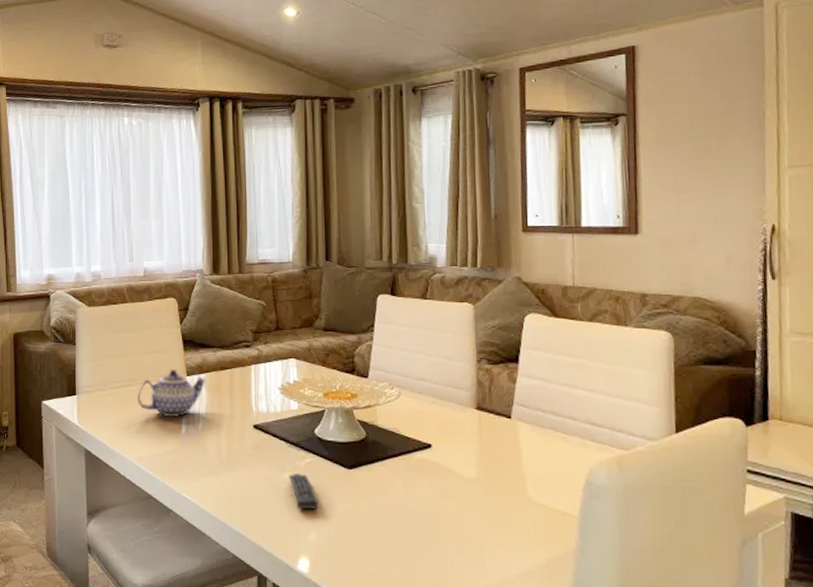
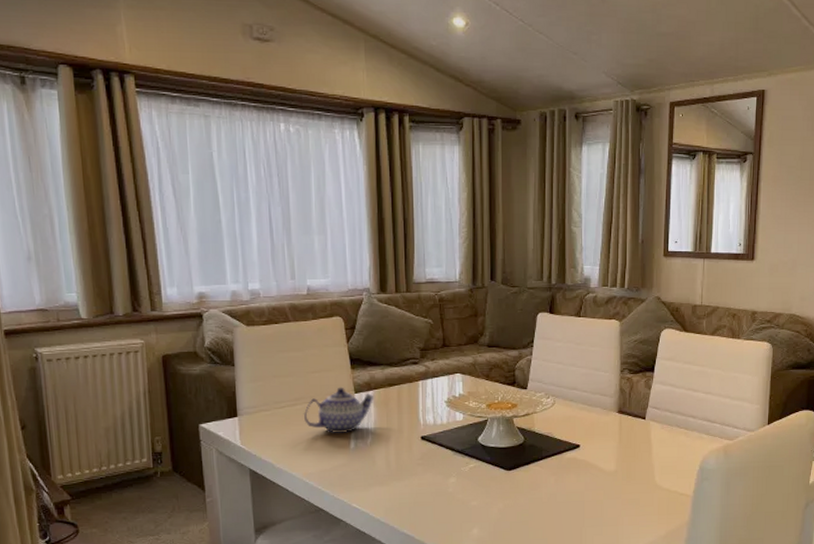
remote control: present [289,474,319,509] -> none [454,478,481,508]

